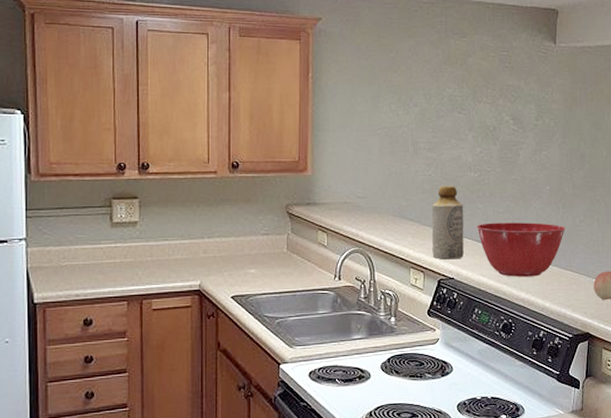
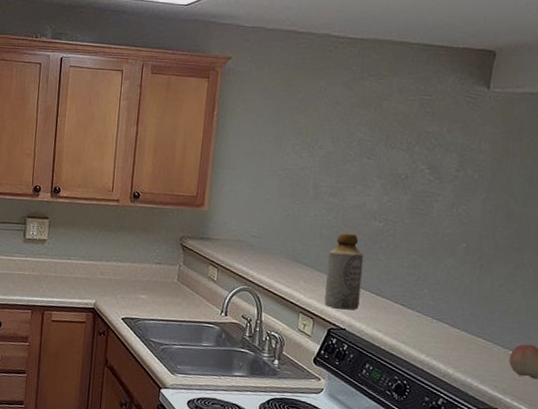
mixing bowl: present [477,222,565,277] -> none [376,276,481,340]

